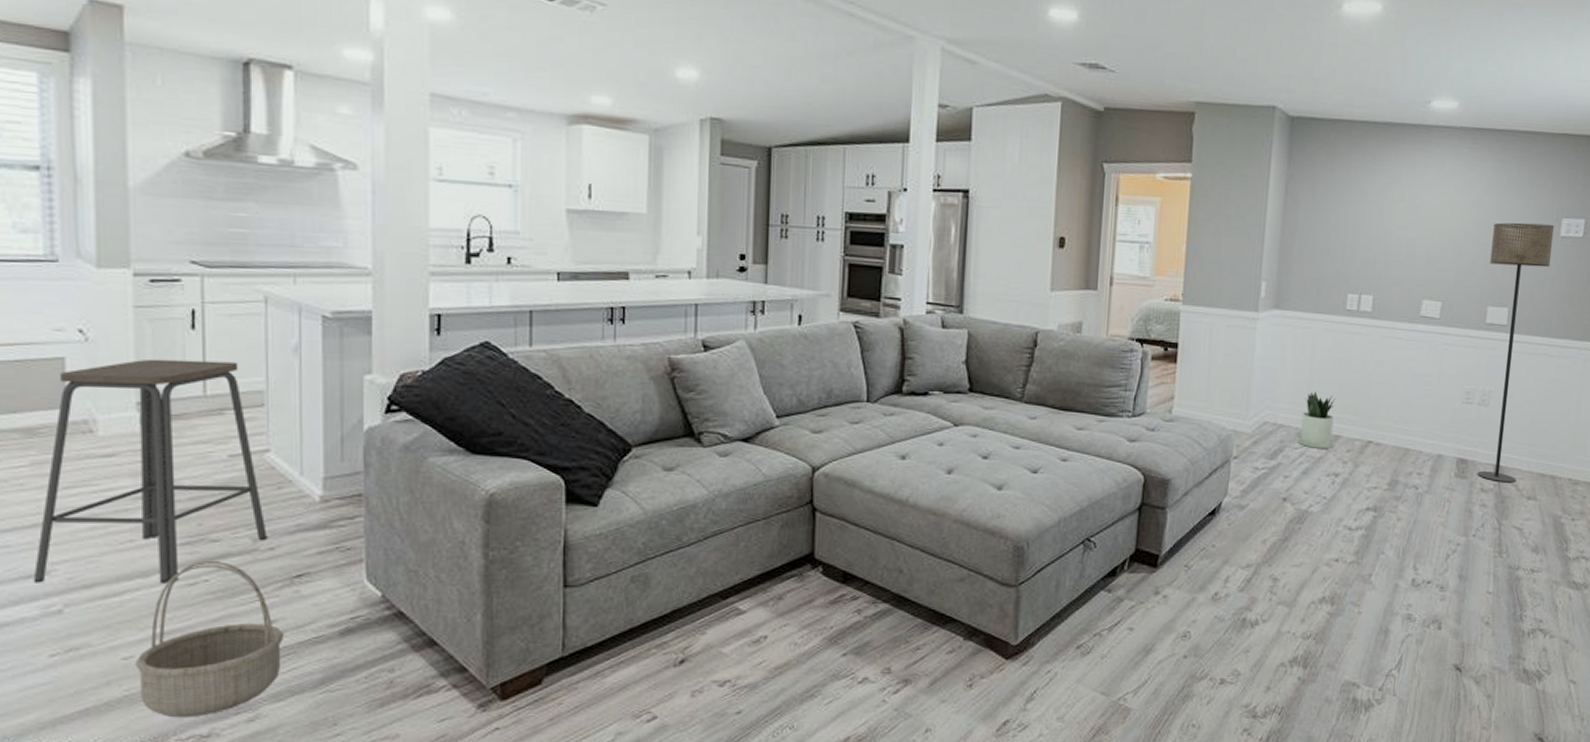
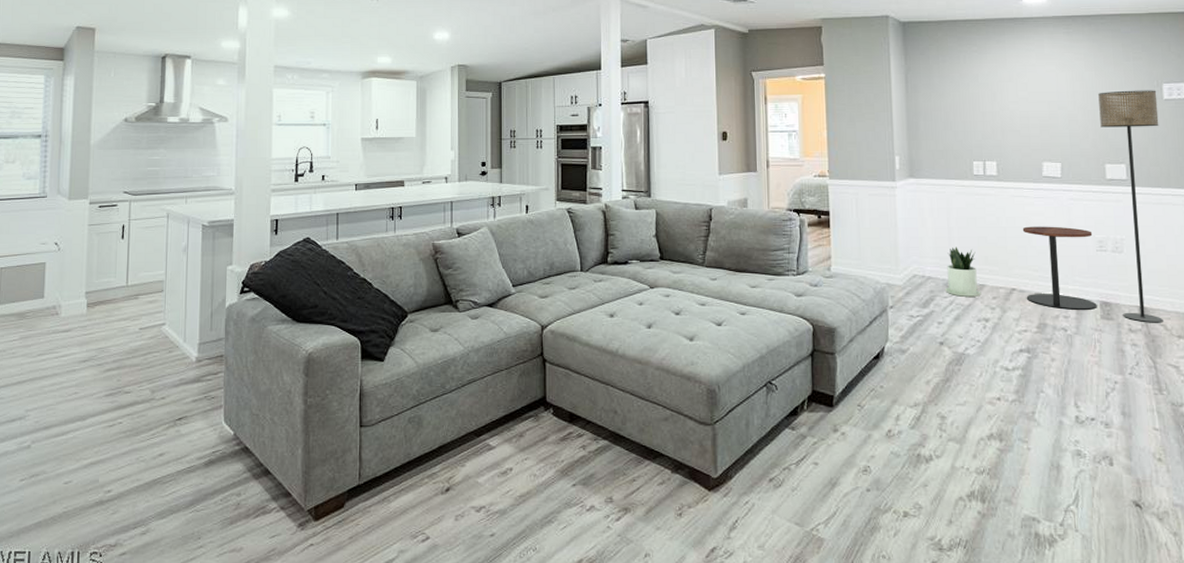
bar stool: present [33,359,267,584] -> none [15,260,161,425]
basket: present [135,560,285,718] -> none [72,407,169,530]
side table: none [1383,372,1462,467] -> present [1022,226,1097,310]

